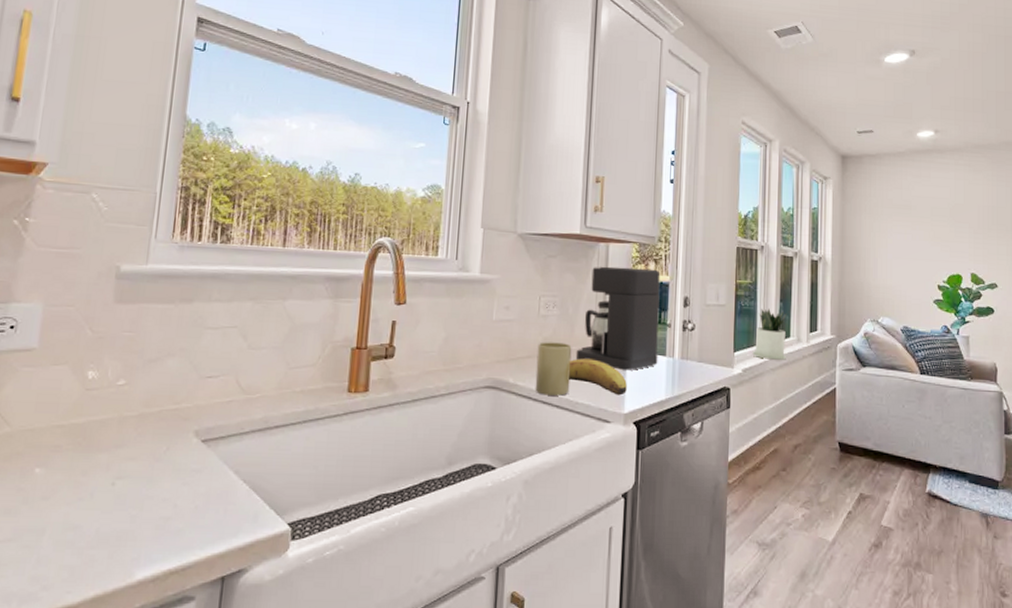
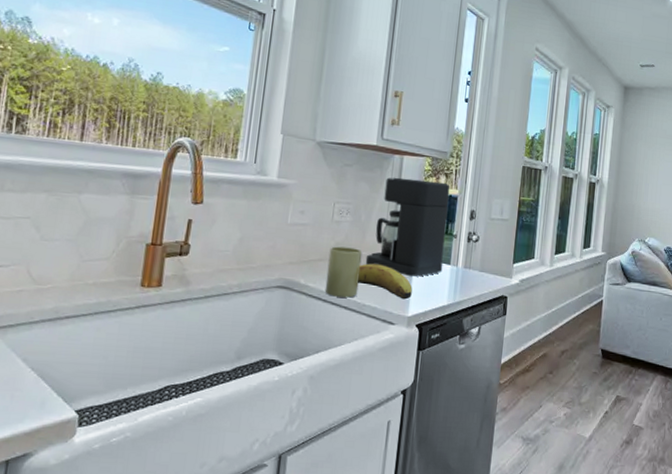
planter: present [752,308,787,361] -> none [530,224,563,274]

